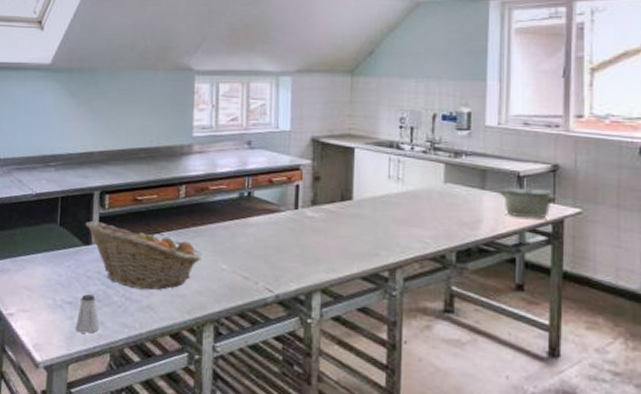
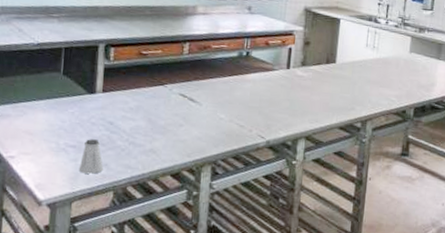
fruit basket: present [85,221,201,290] -> none [90,72,202,136]

